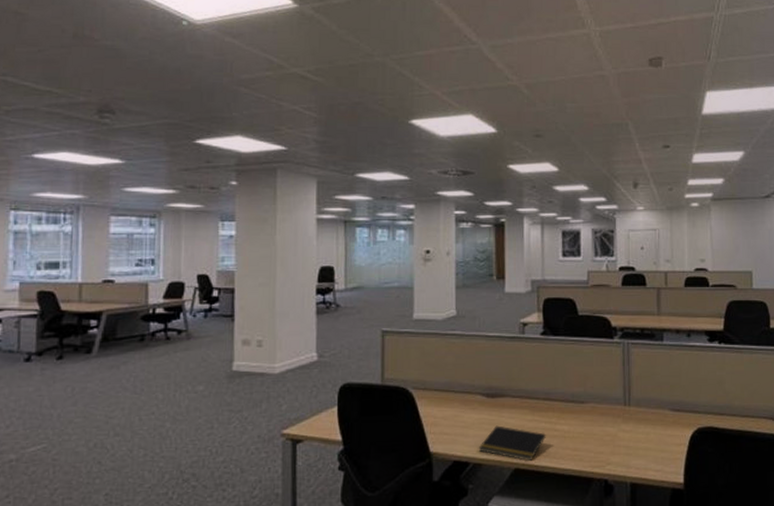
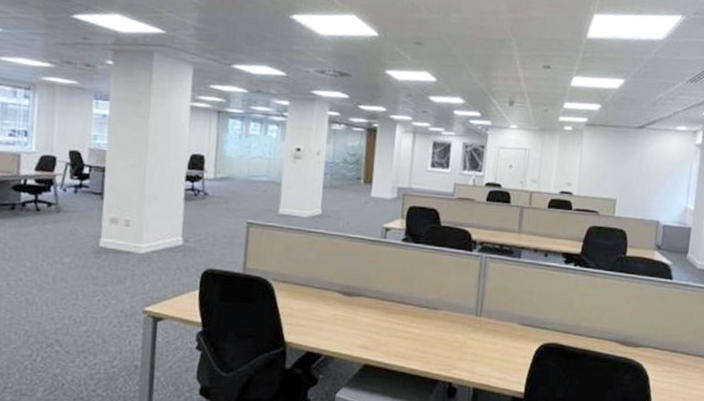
notepad: present [479,425,546,461] -> none [332,322,397,358]

